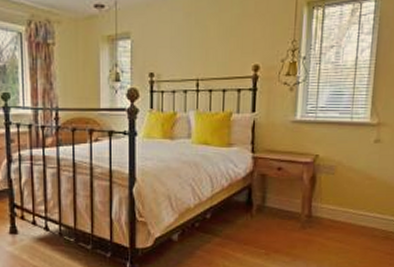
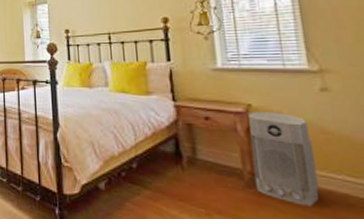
air purifier: none [309,161,359,240] -> present [248,111,319,206]

